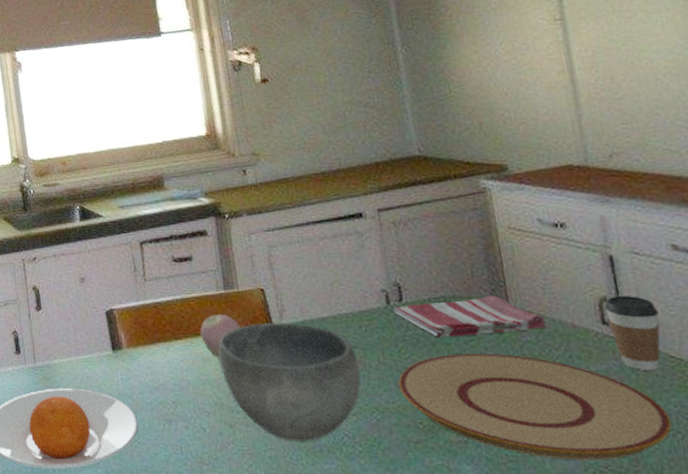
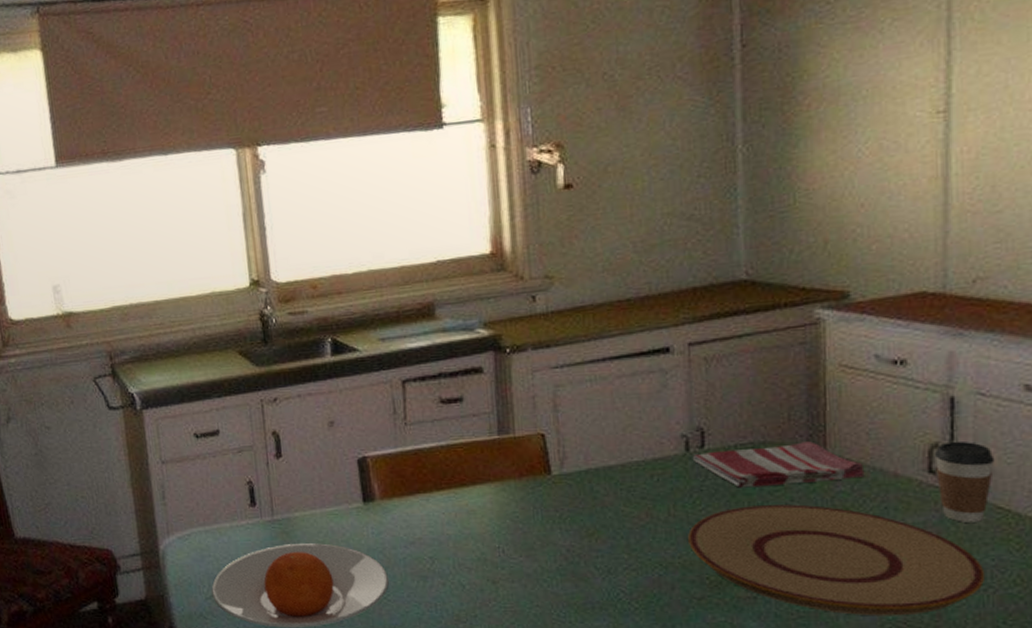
apple: present [200,313,241,359] -> none [466,461,514,511]
bowl: present [218,322,361,441] -> none [486,471,646,598]

